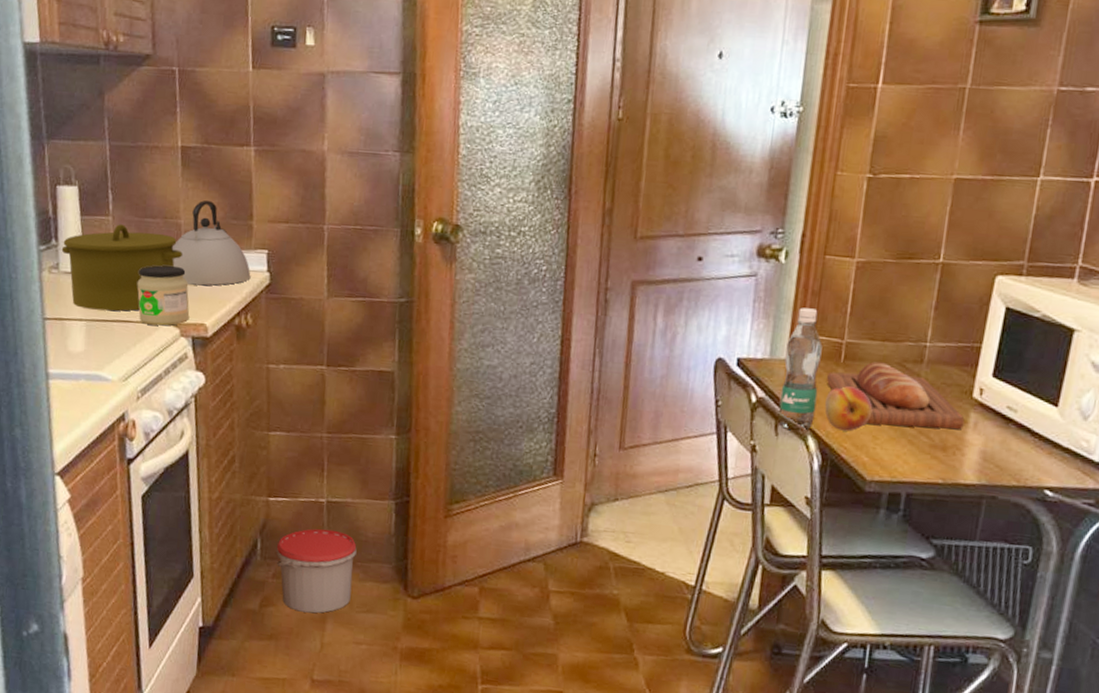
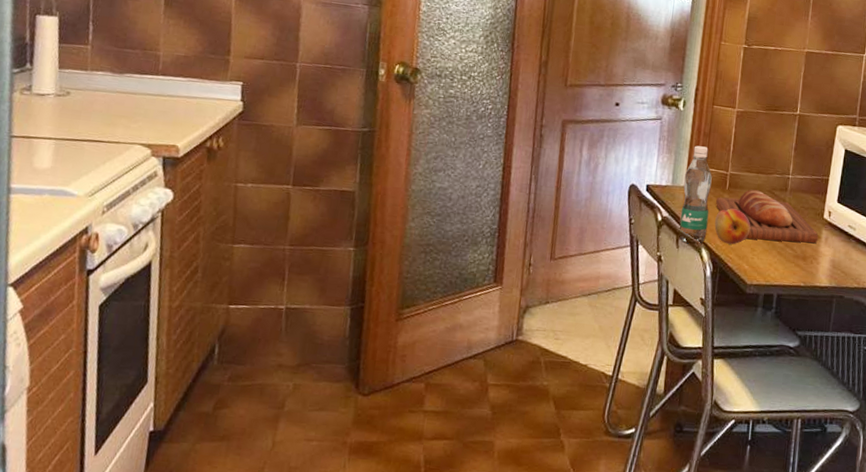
cooking pot: present [61,224,183,312] -> none [35,53,159,132]
jar: present [137,265,190,326] -> none [110,91,163,146]
kettle: present [172,200,251,286] -> none [149,35,225,112]
bucket: present [276,528,357,614] -> none [233,333,313,414]

